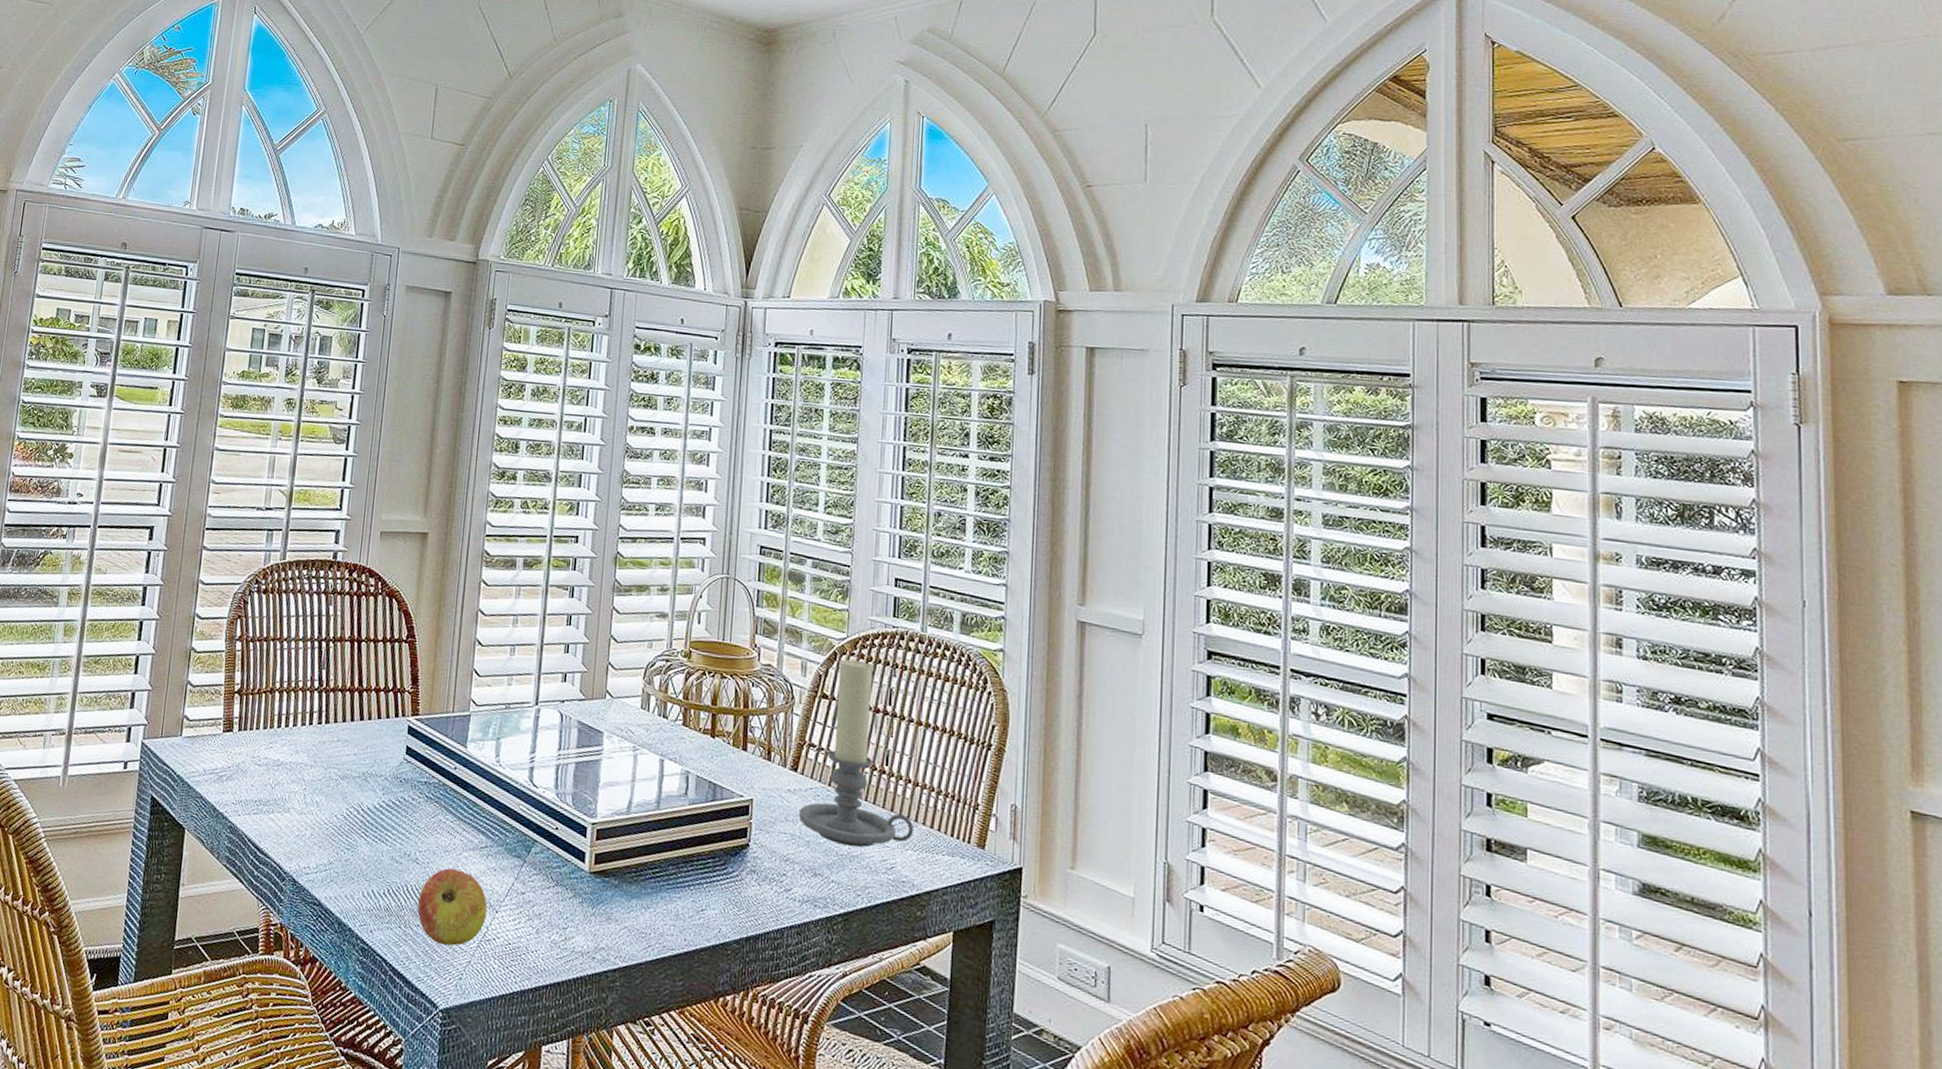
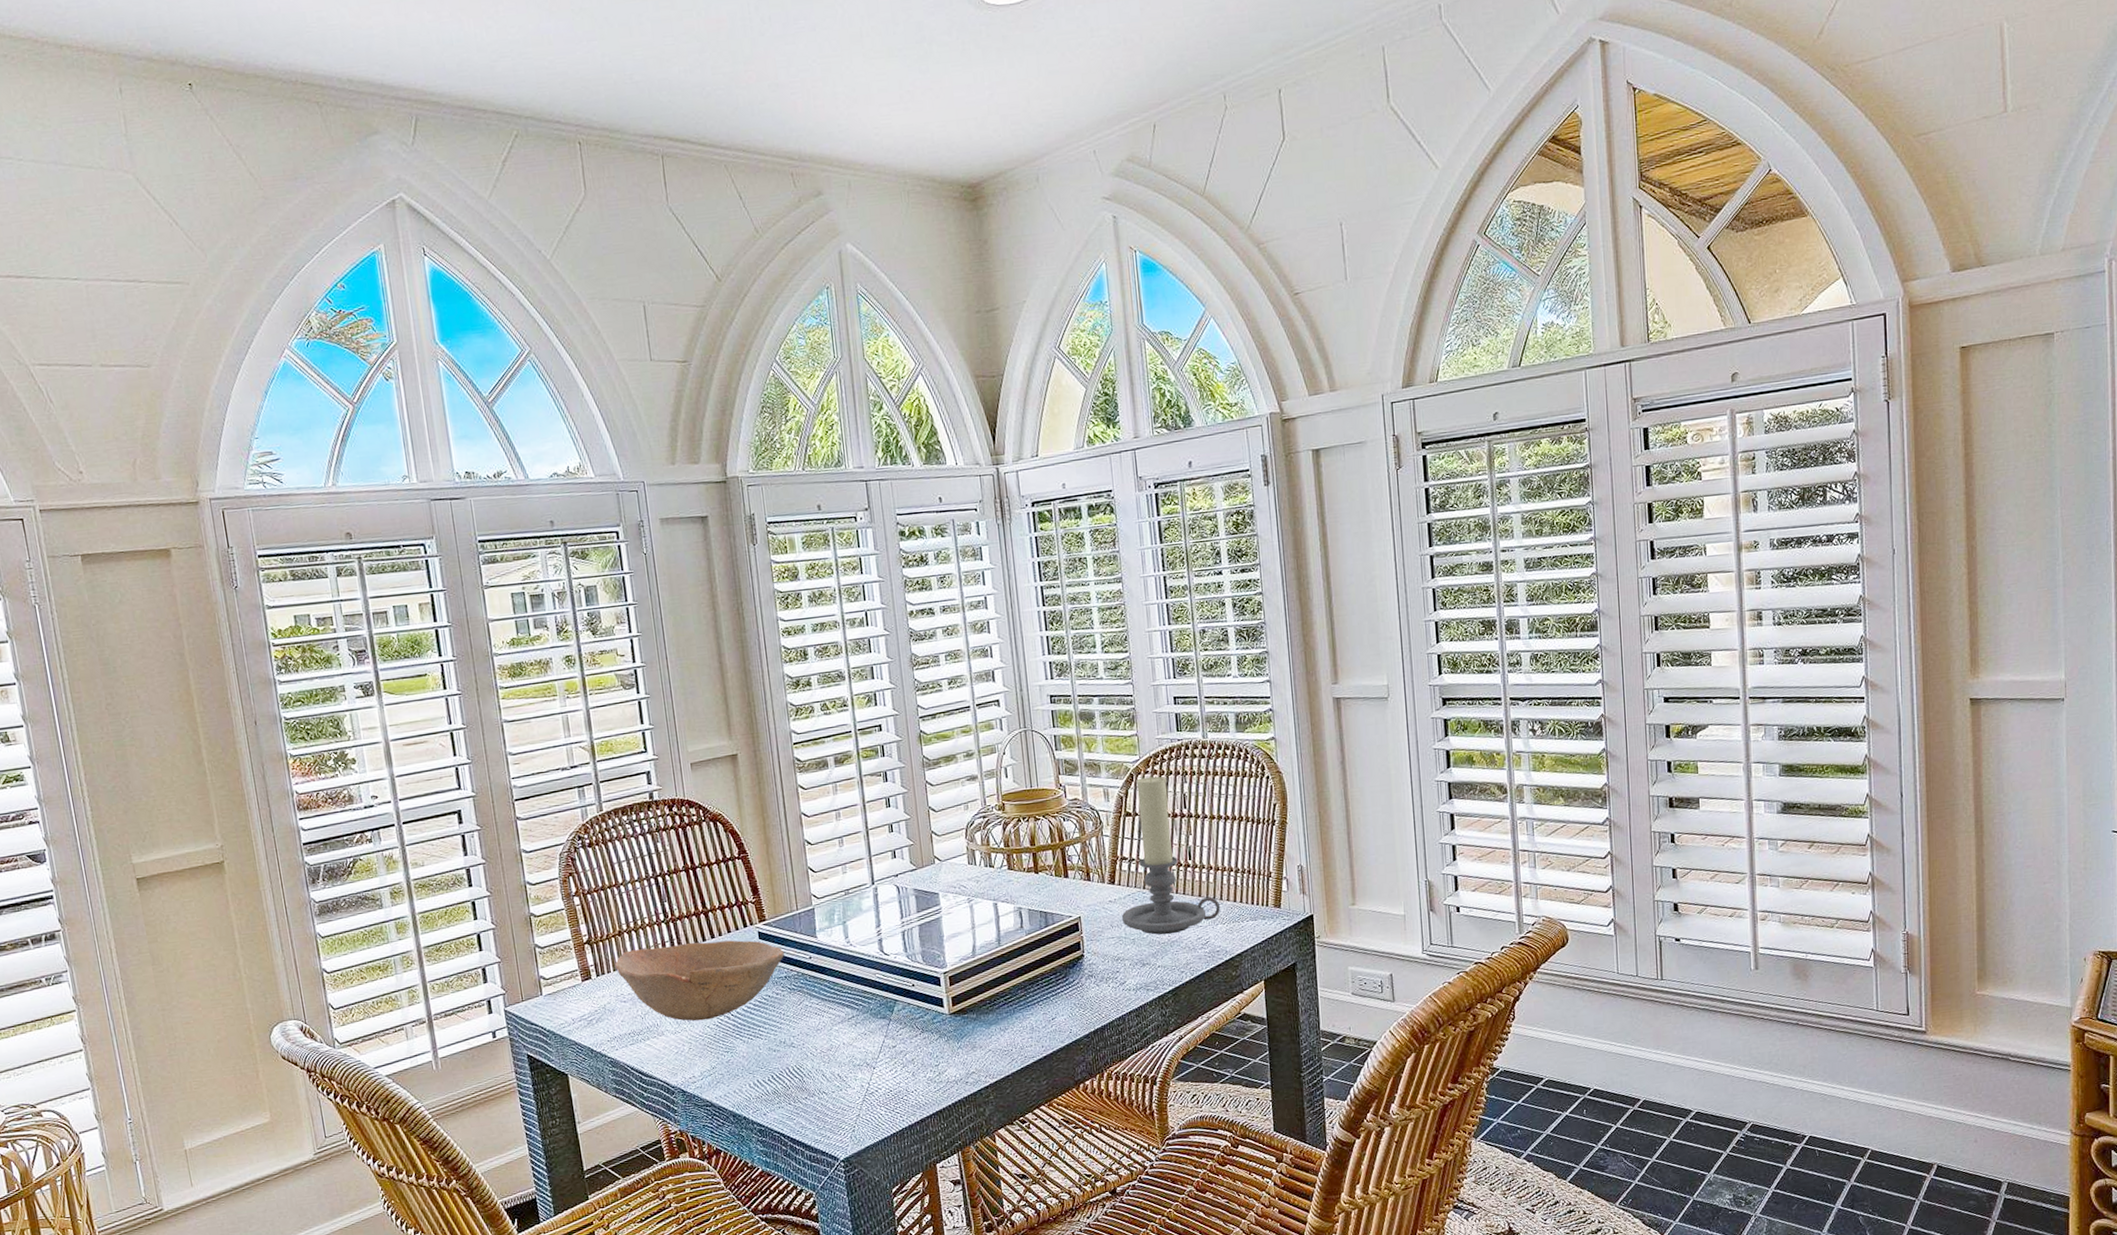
bowl: none [259,711,431,809] -> present [615,940,785,1021]
apple: present [417,868,488,946] -> none [801,1042,866,1108]

